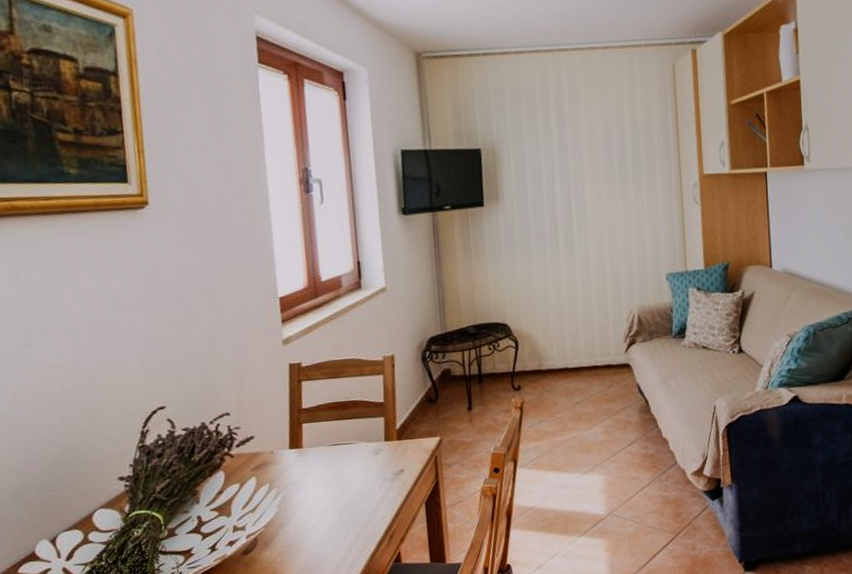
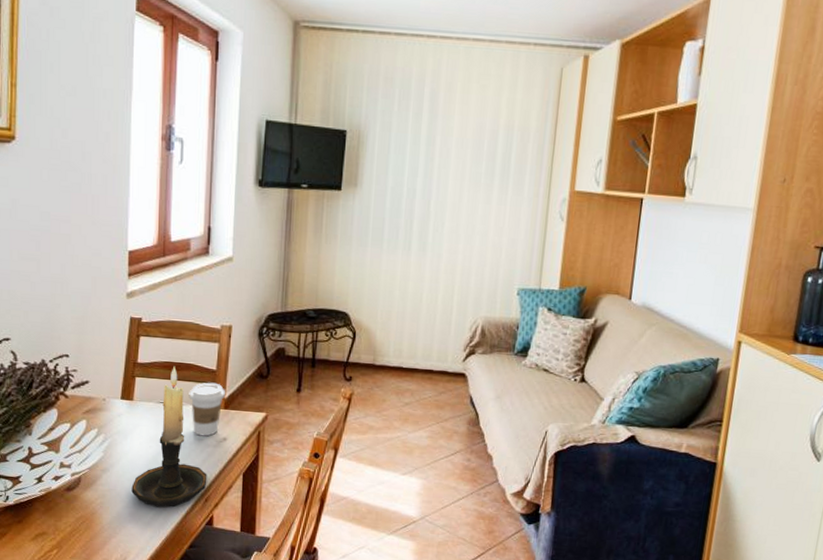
candle holder: none [311,405,390,554] -> present [131,366,207,508]
coffee cup: none [359,415,396,472] -> present [189,382,225,437]

